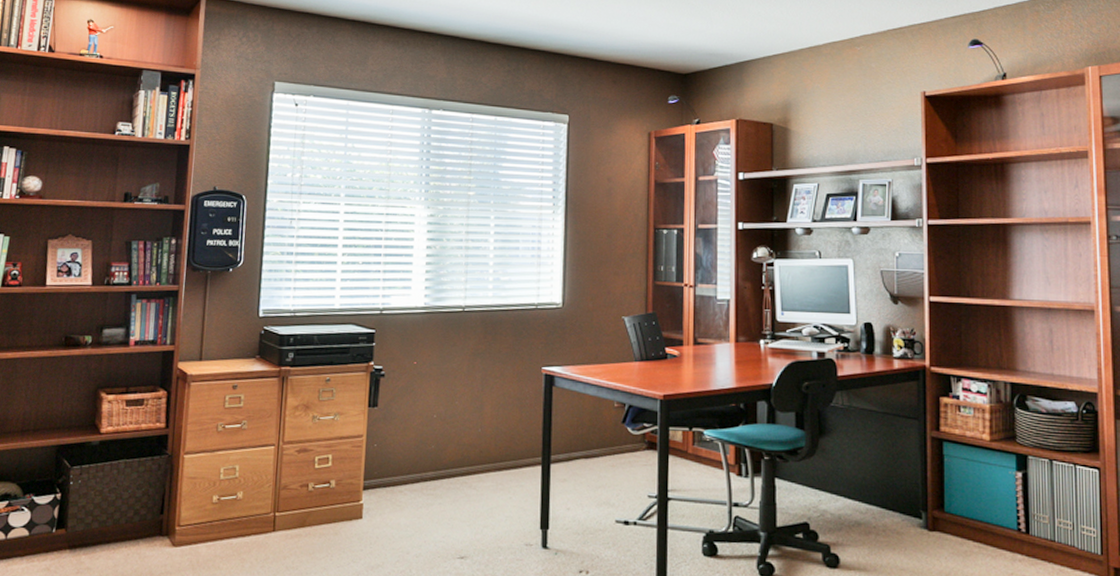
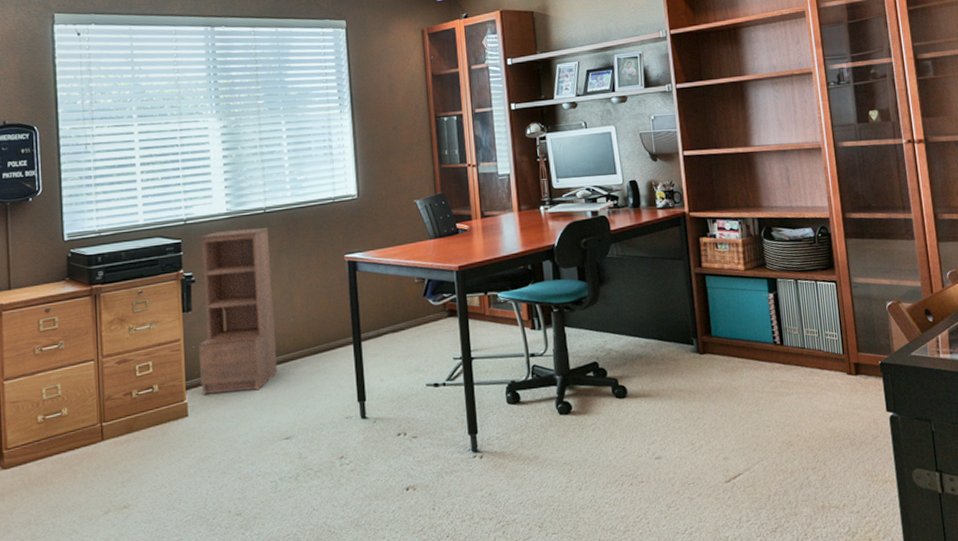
bookshelf: none [379,326,466,501] -> present [198,228,278,396]

